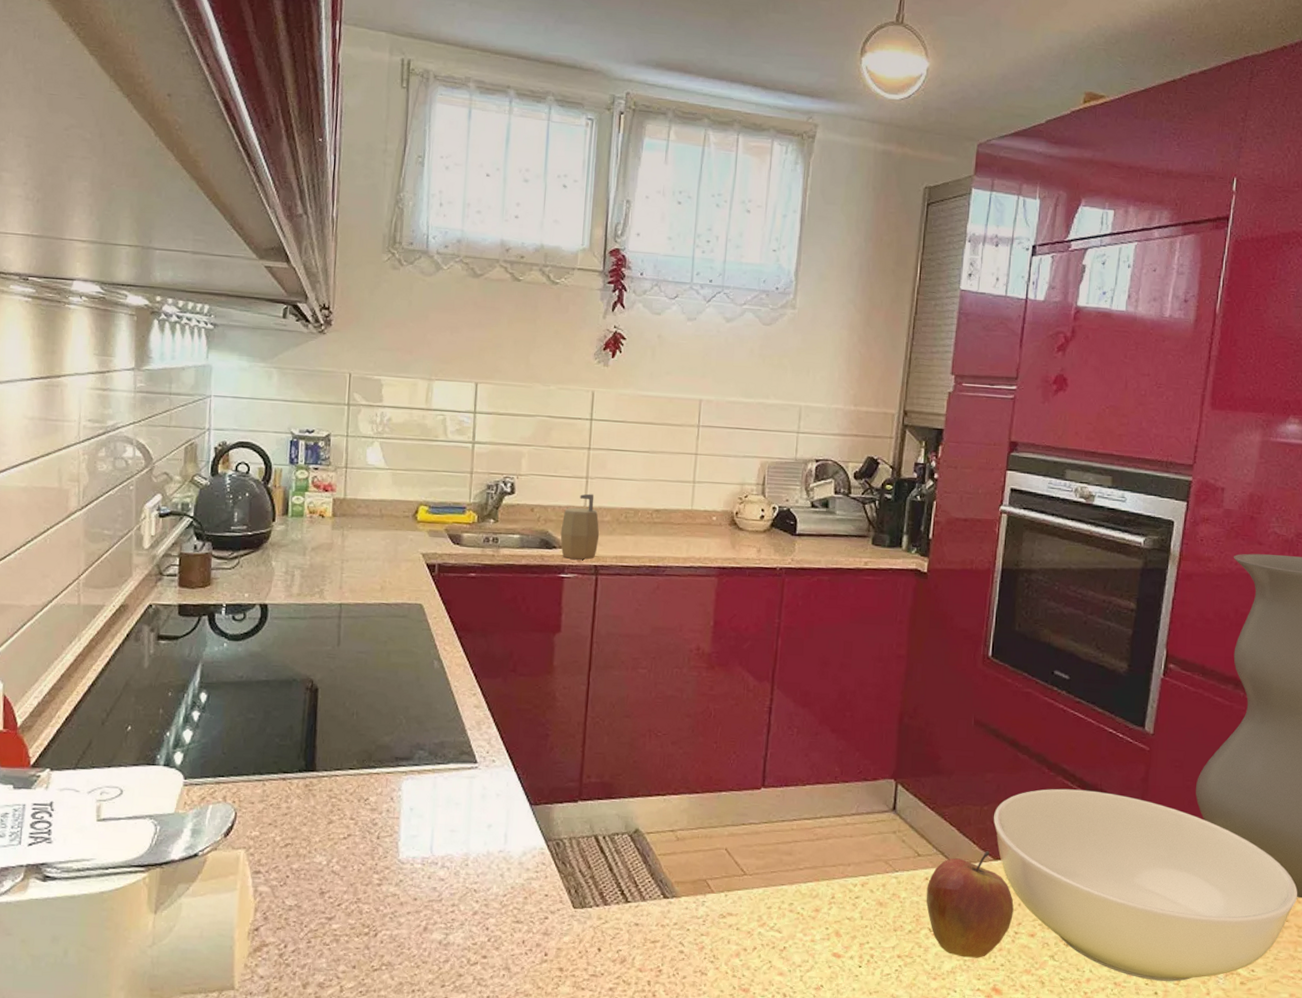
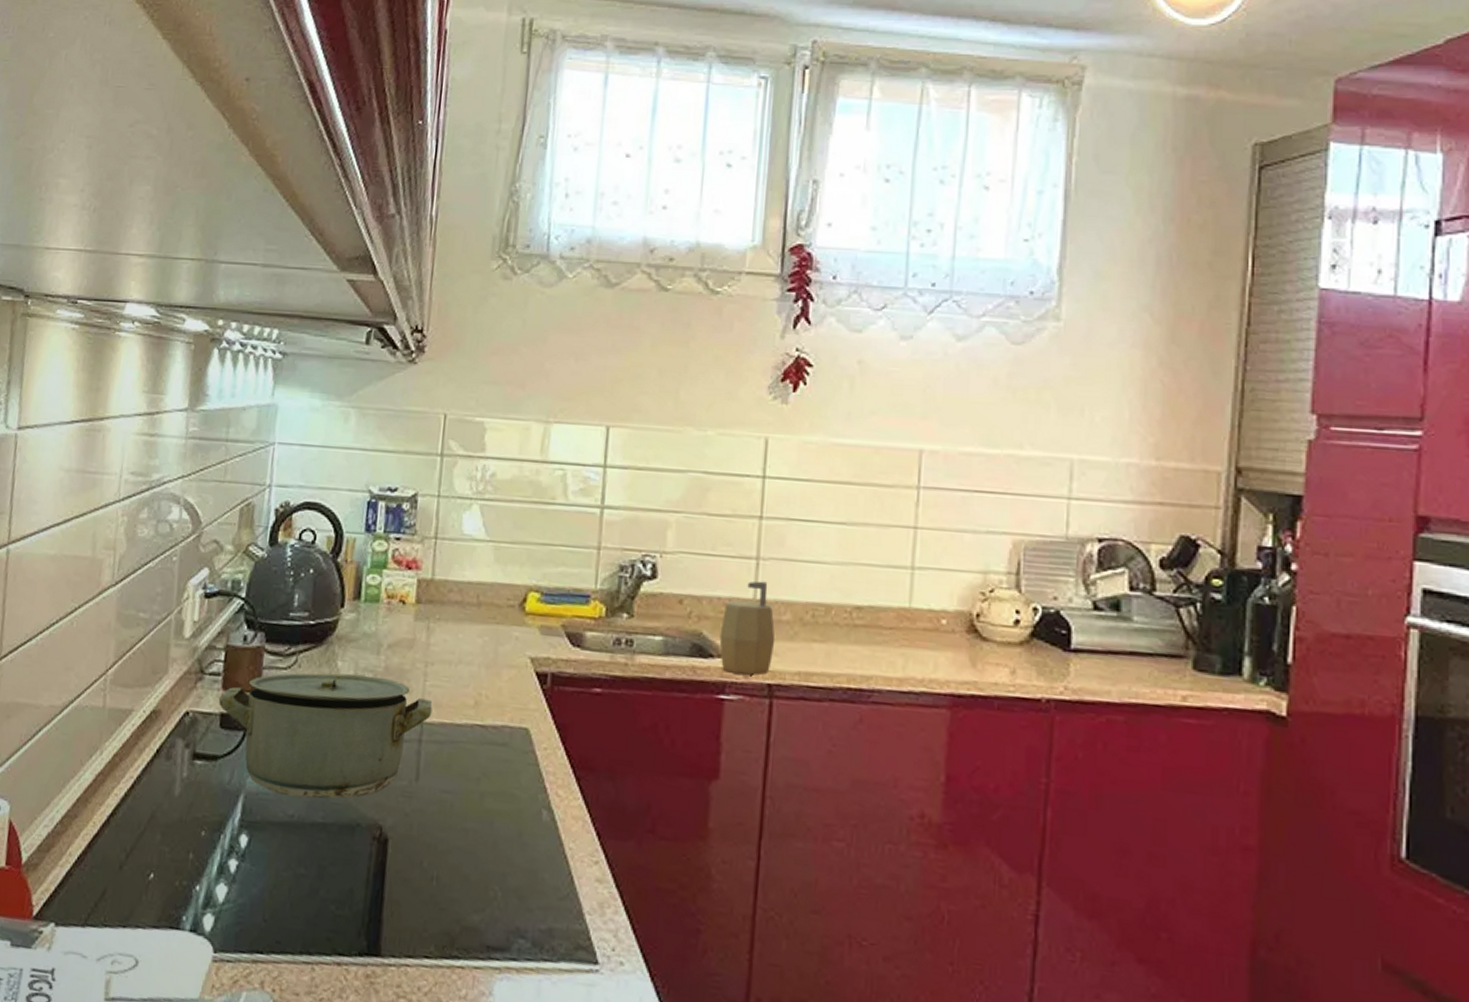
cooking pot: none [176,570,349,663] -> present [218,673,433,799]

